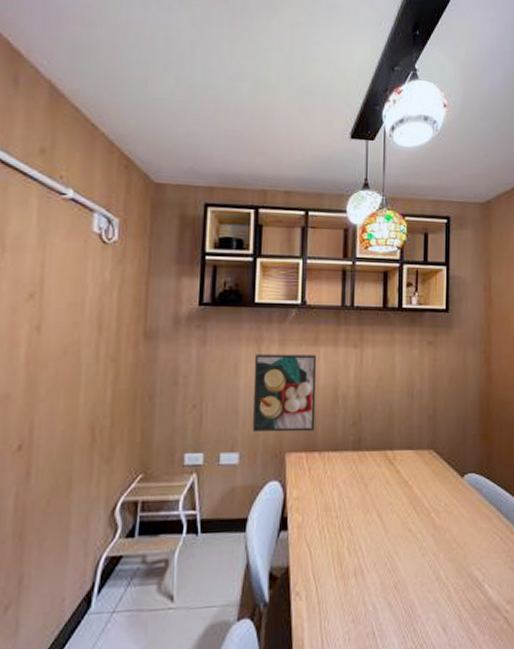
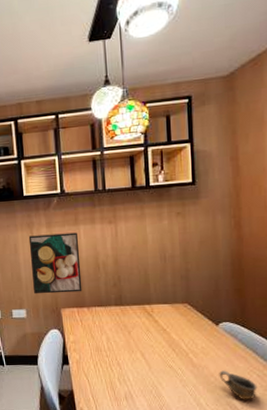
cup: none [461,533,500,570] -> present [219,370,258,400]

